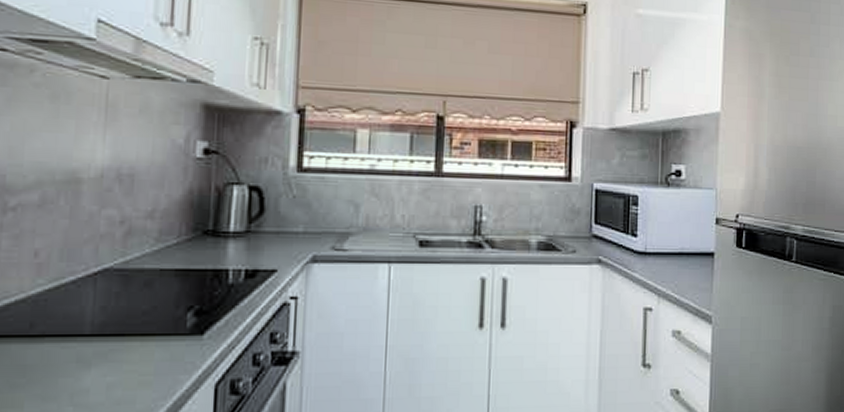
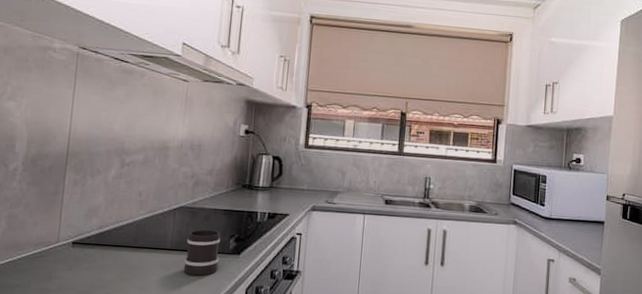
mug: none [113,300,172,372] -> present [183,229,221,276]

